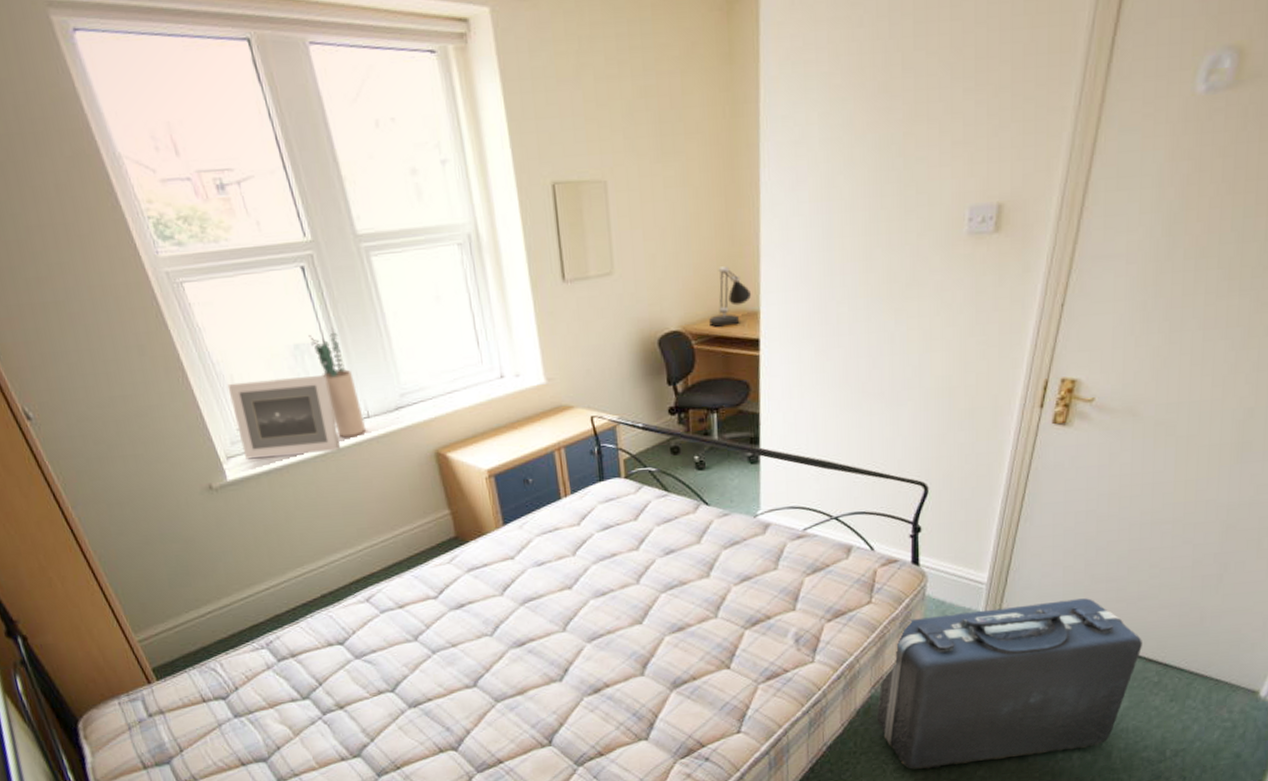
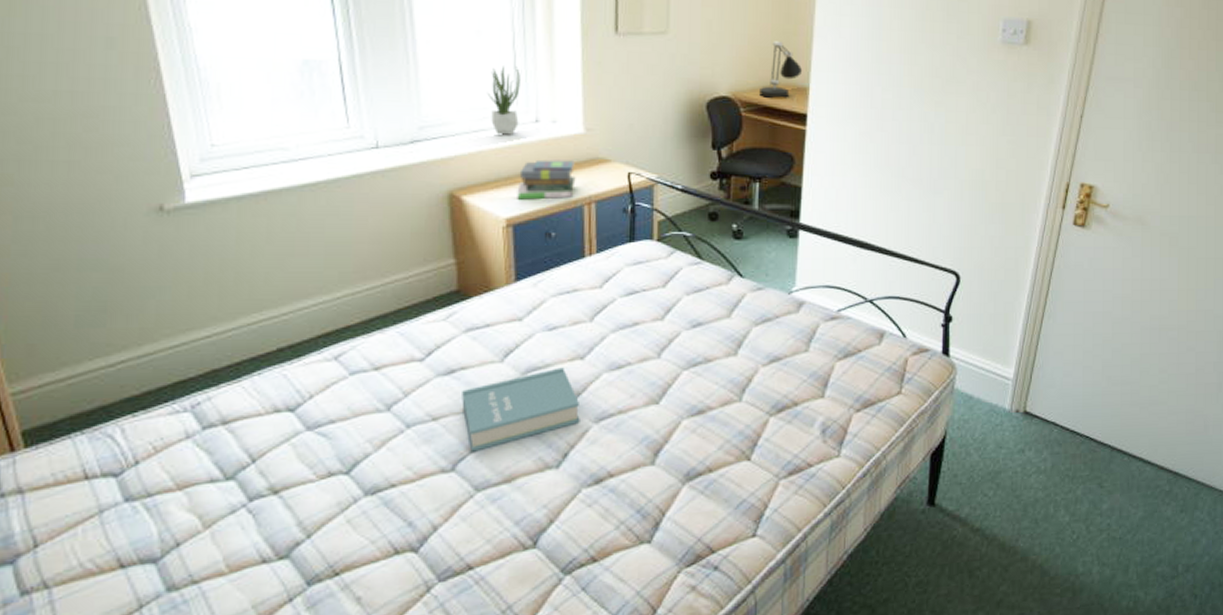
picture frame: present [227,375,340,460] -> none [210,92,337,181]
vase: present [308,327,366,438] -> none [322,47,371,168]
potted plant: none [454,326,486,394] -> present [487,66,521,135]
book: none [472,597,575,671] -> present [462,367,580,452]
books: none [493,410,544,452] -> present [517,159,576,200]
suitcase: present [876,598,1142,769] -> none [901,400,1154,583]

